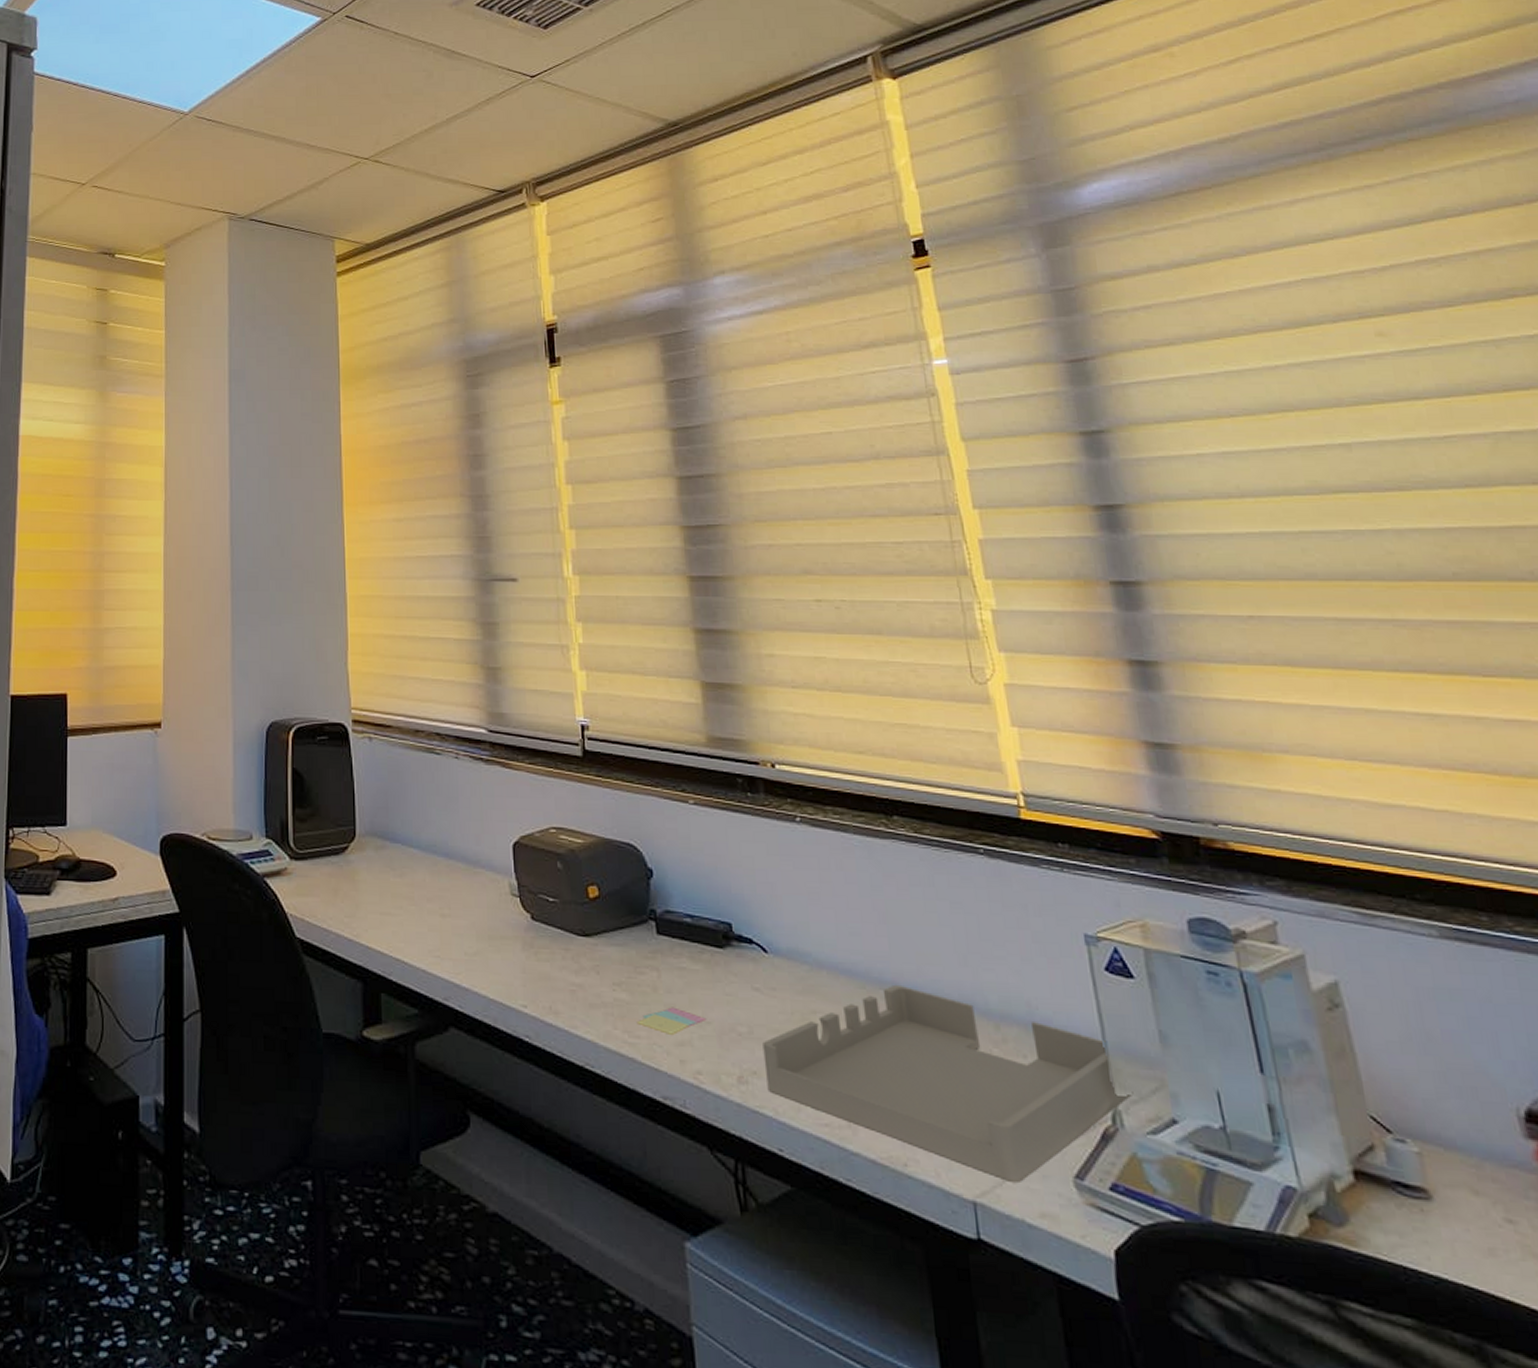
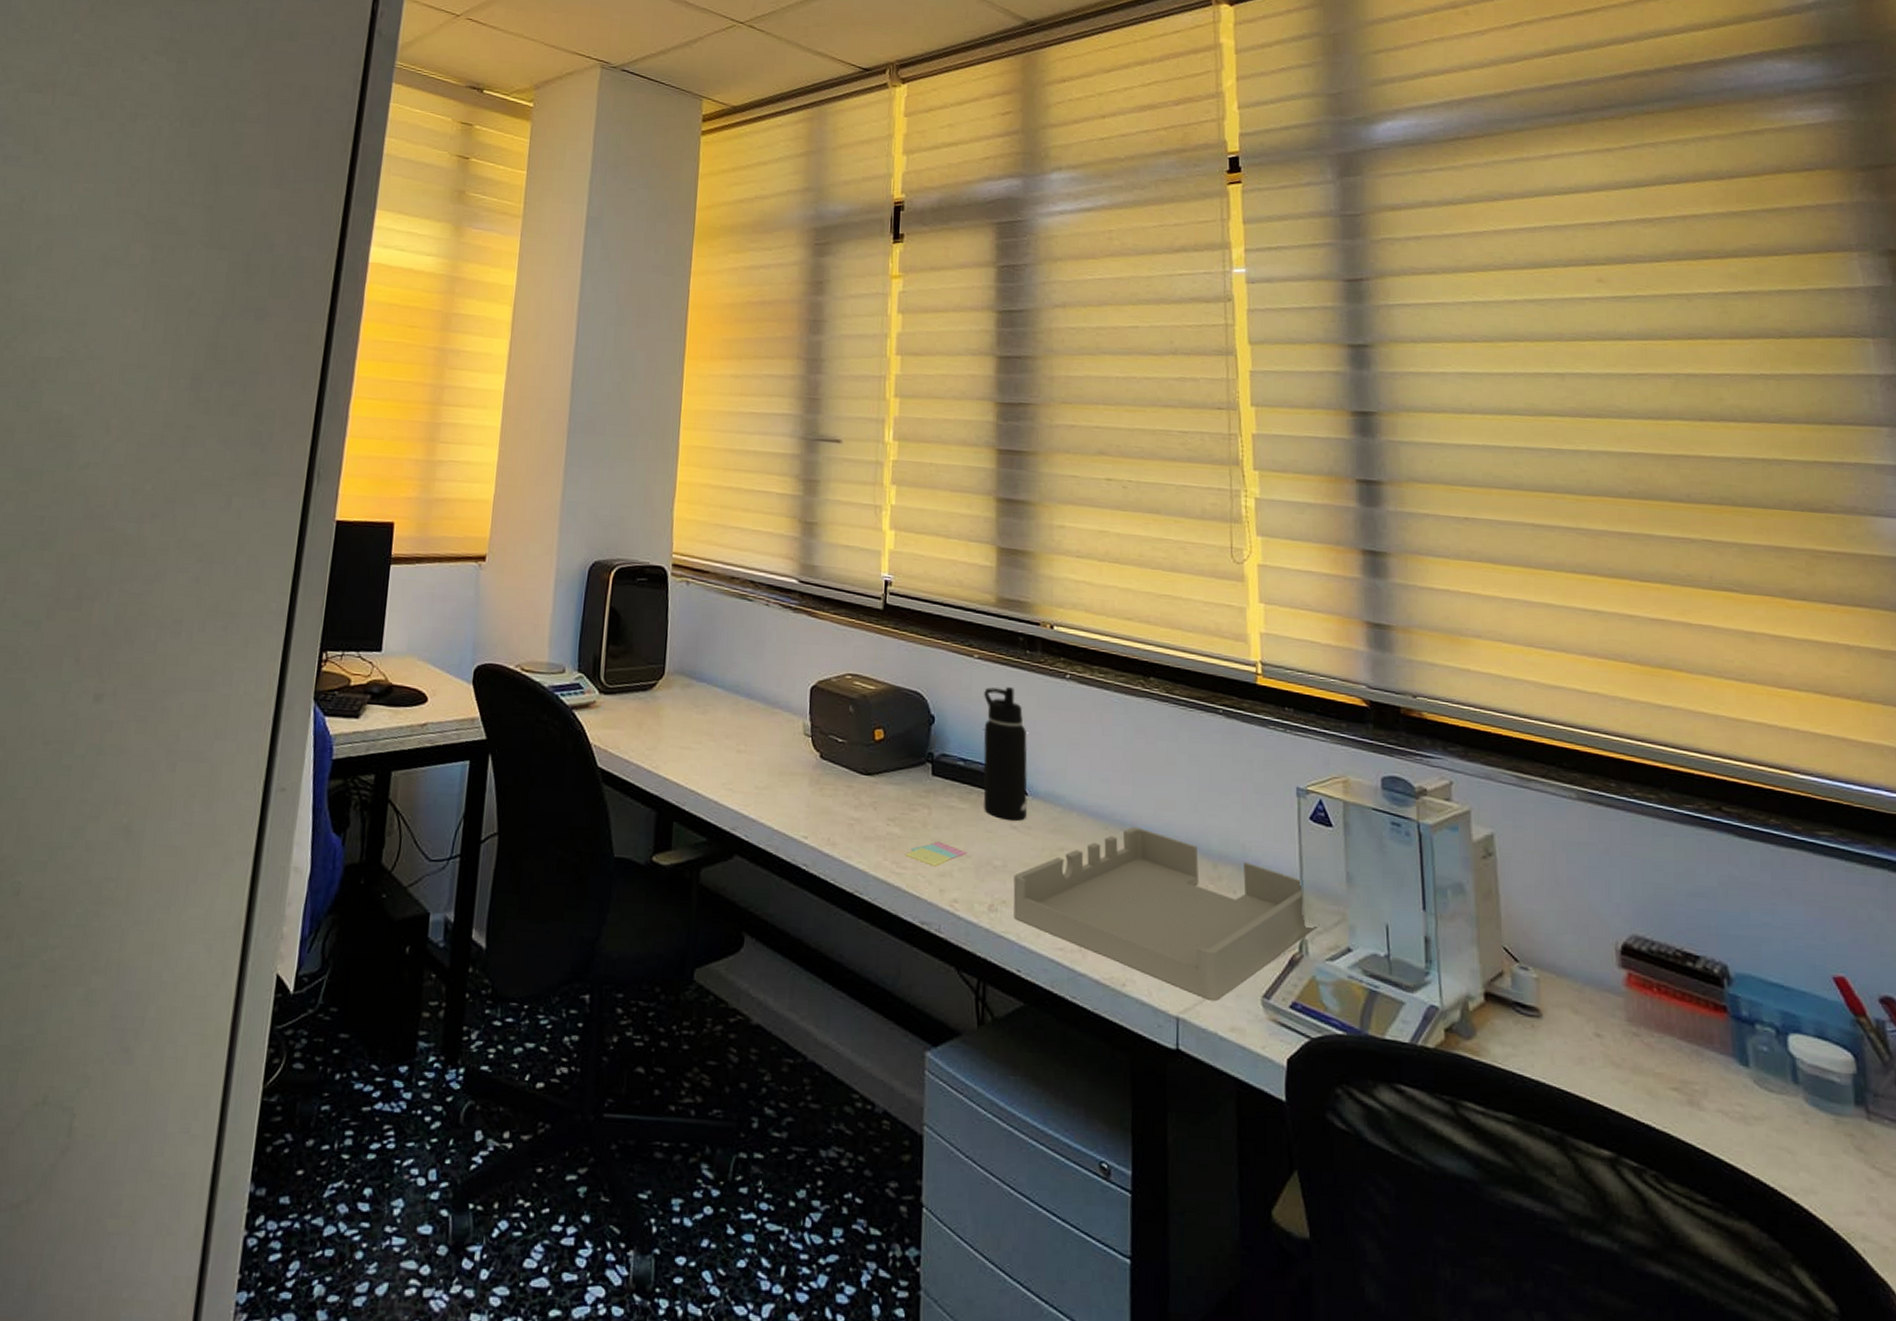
water bottle: none [705,834,769,982] -> present [983,687,1028,821]

